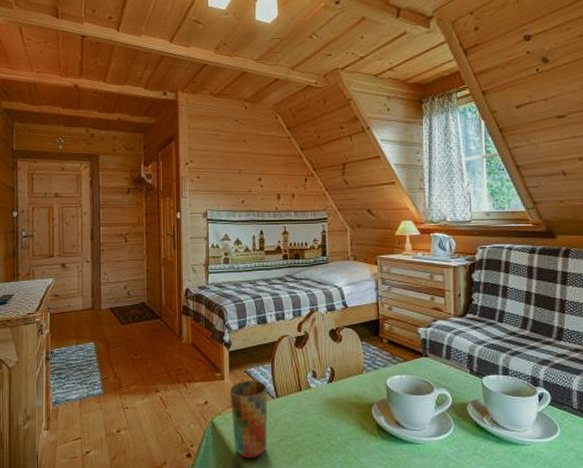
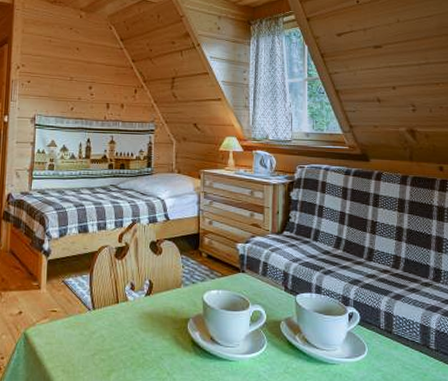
cup: present [230,380,268,459] -> none [45,291,84,373]

